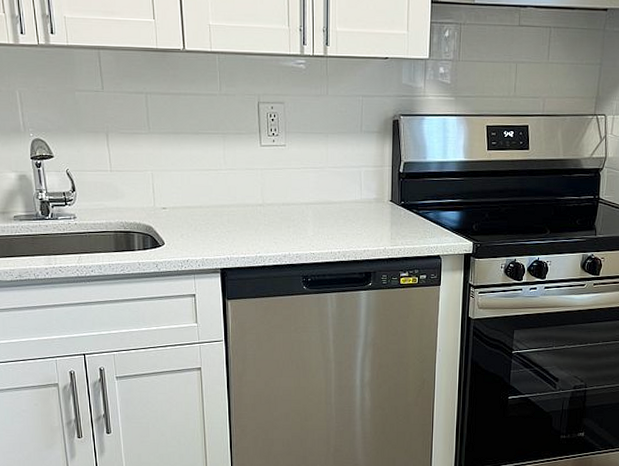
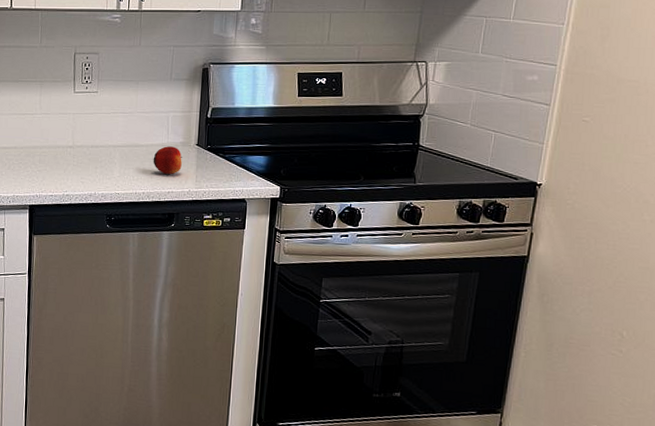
apple: none [347,203,376,233] -> present [153,146,182,175]

